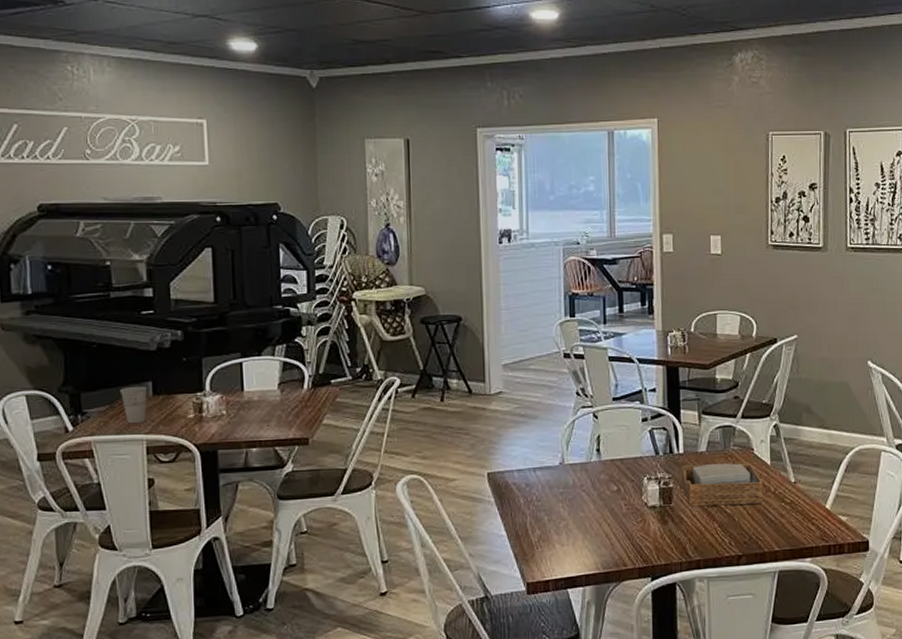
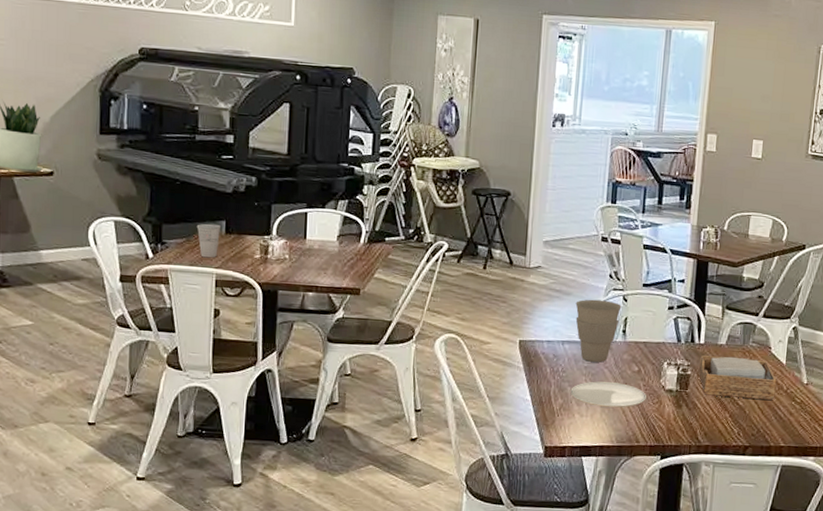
cup: none [543,419,593,487] -> present [575,299,622,363]
plate: none [548,505,629,533] -> present [570,381,646,408]

